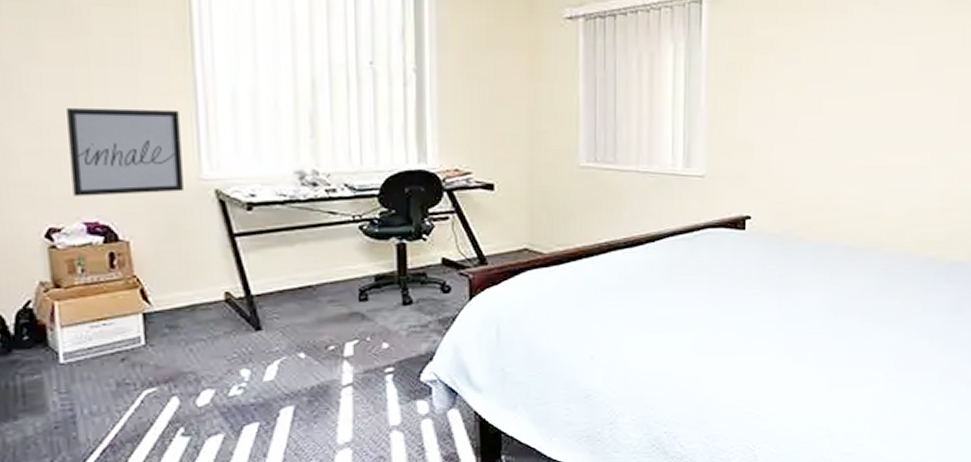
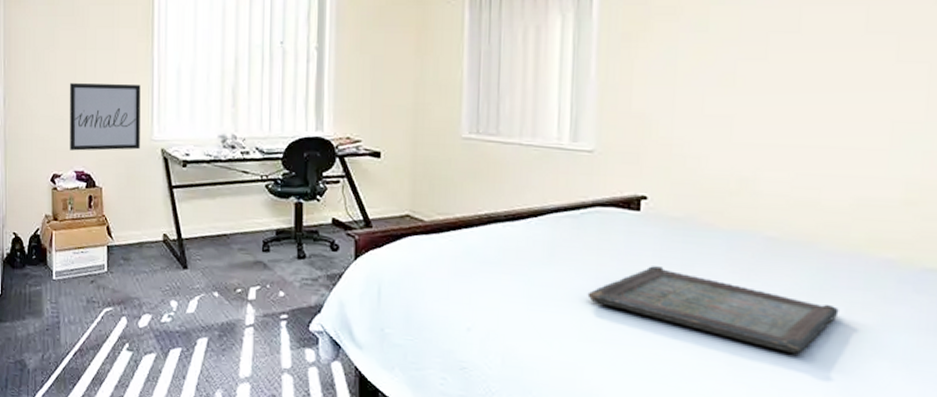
serving tray: none [701,279,896,342] -> present [587,266,839,354]

